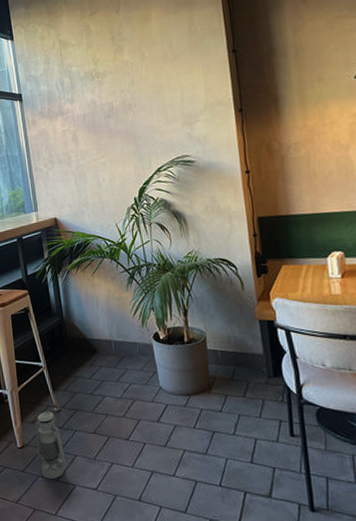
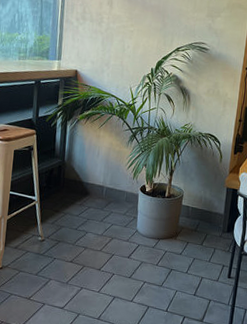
lantern: present [34,412,67,479] -> none [14,239,43,298]

